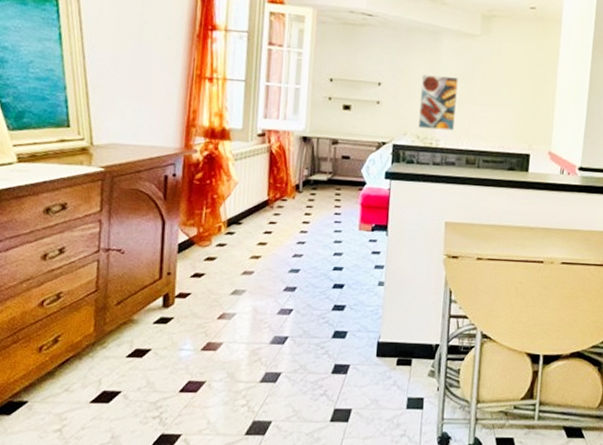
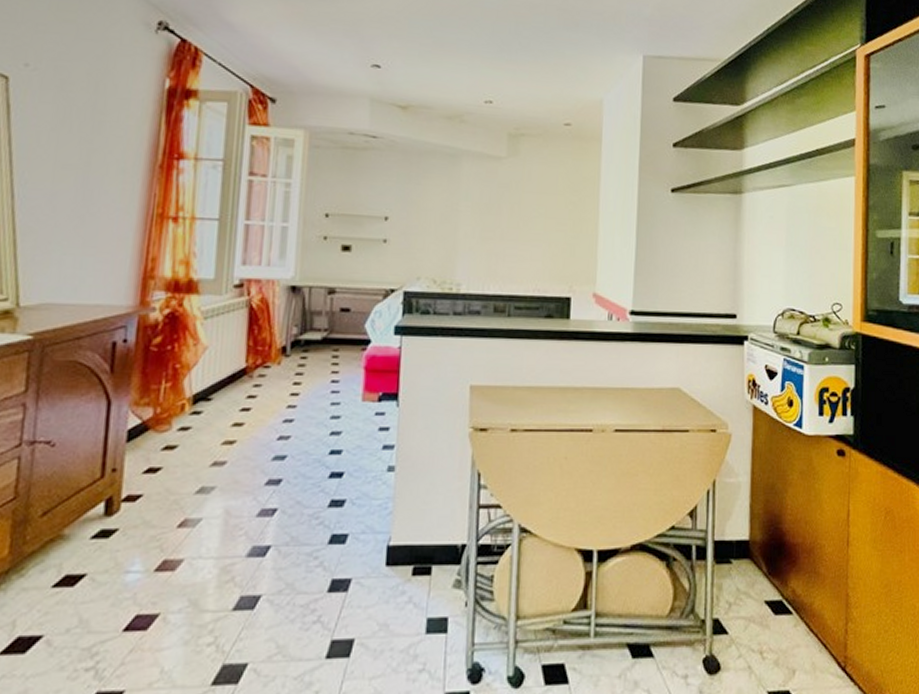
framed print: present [418,74,458,131] -> none [435,206,482,272]

